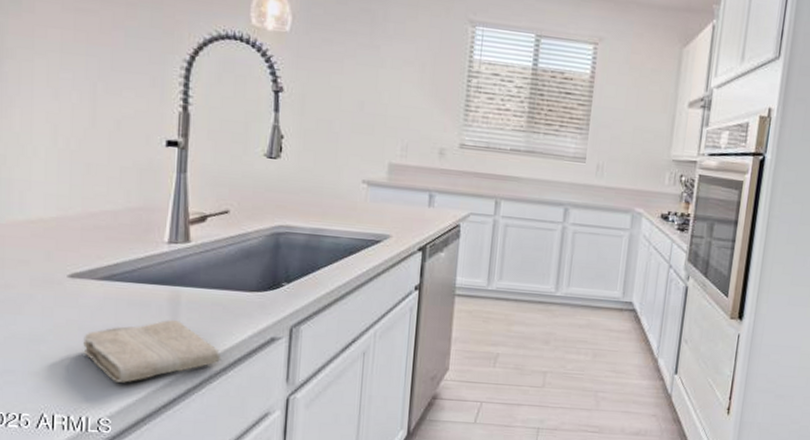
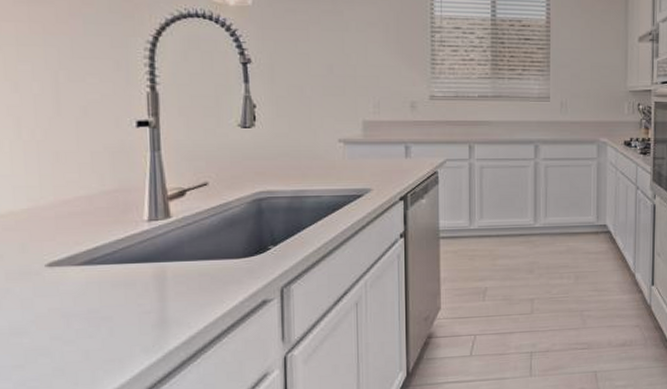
washcloth: present [83,320,221,383] -> none [68,296,214,364]

